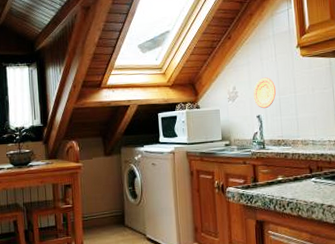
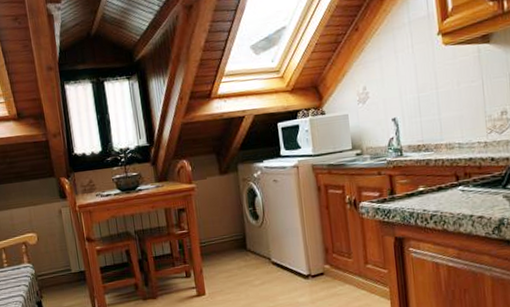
decorative plate: present [253,77,276,109] -> none [386,72,414,110]

